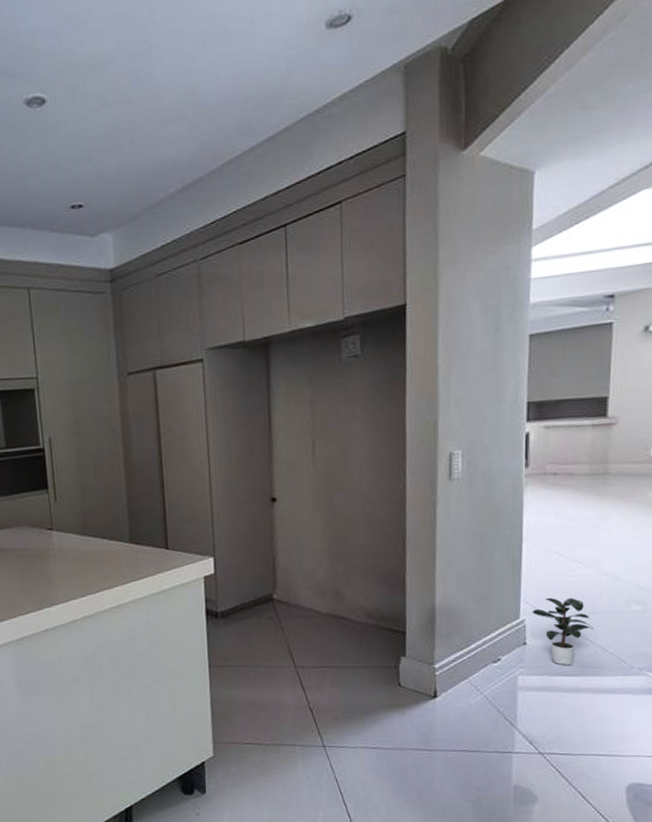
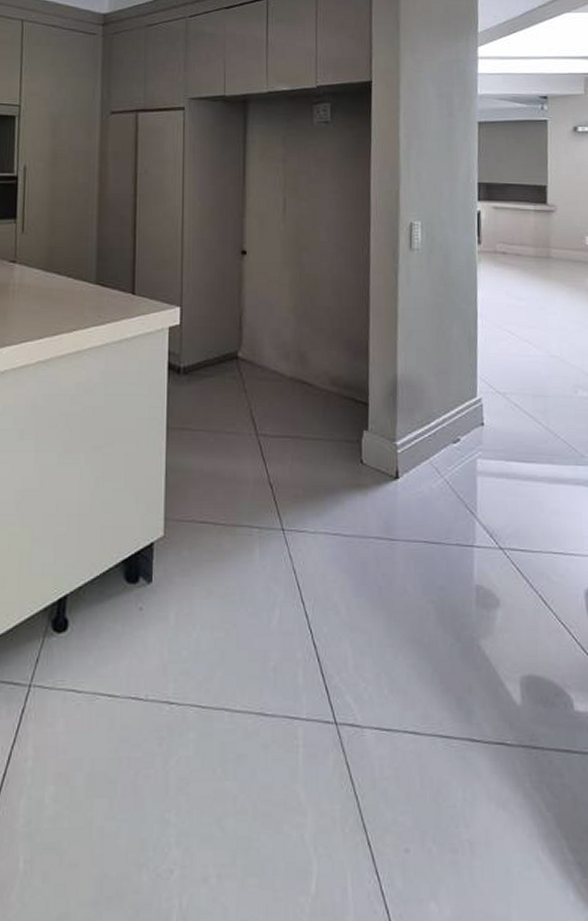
potted plant: present [532,597,593,666] -> none [488,378,545,451]

